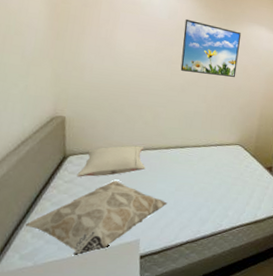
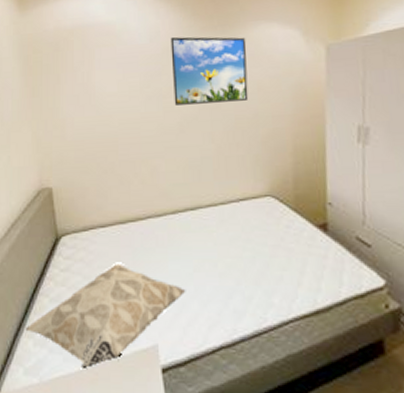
pillow: present [77,145,146,177] -> none [73,214,151,263]

